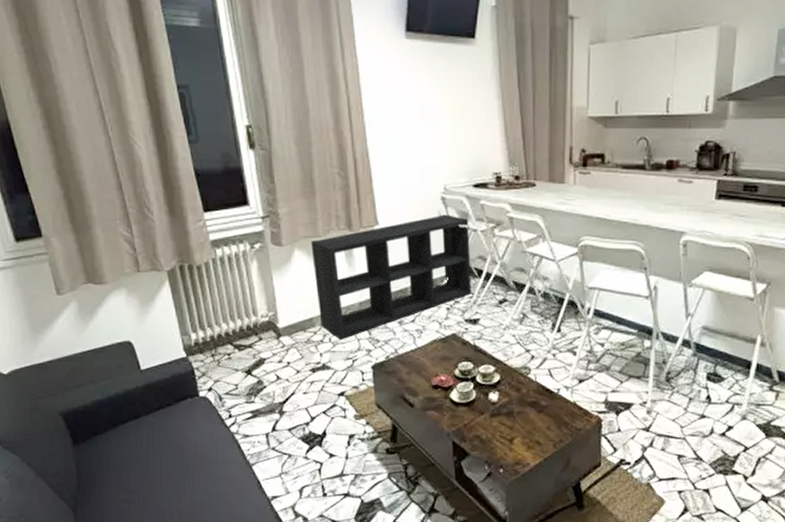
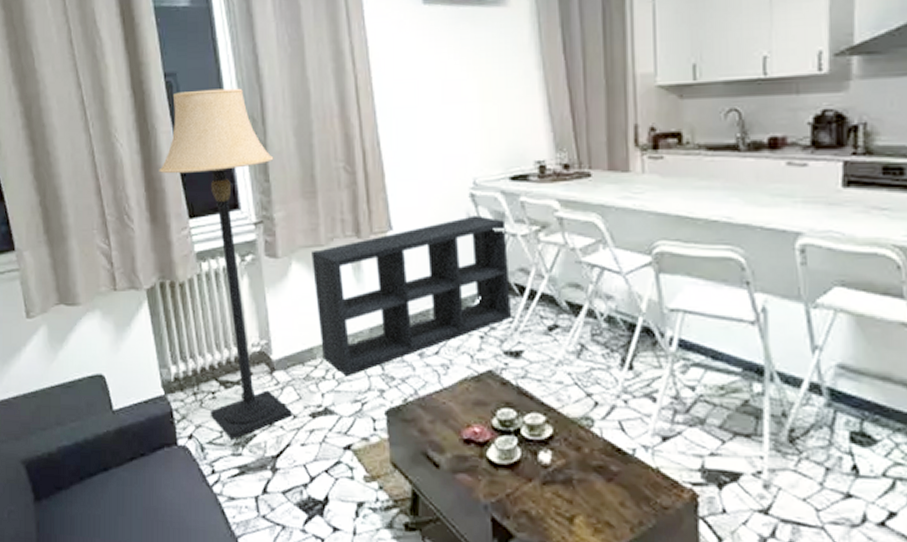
lamp: none [175,102,296,392] -> present [159,88,292,441]

